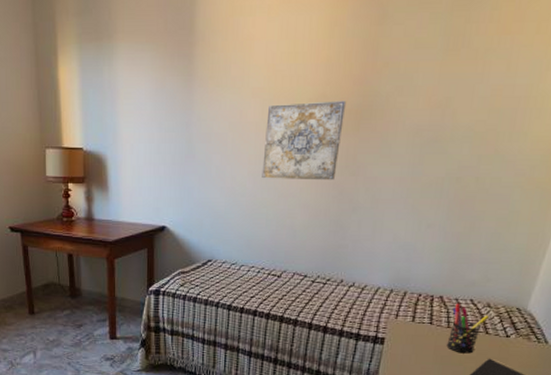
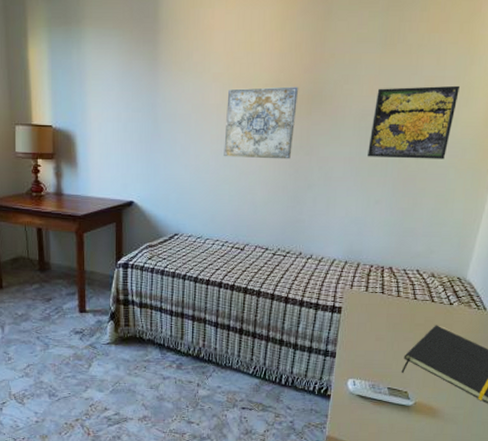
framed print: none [421,94,532,178] -> present [368,85,460,159]
pen holder: present [446,303,490,354] -> none [397,273,435,321]

